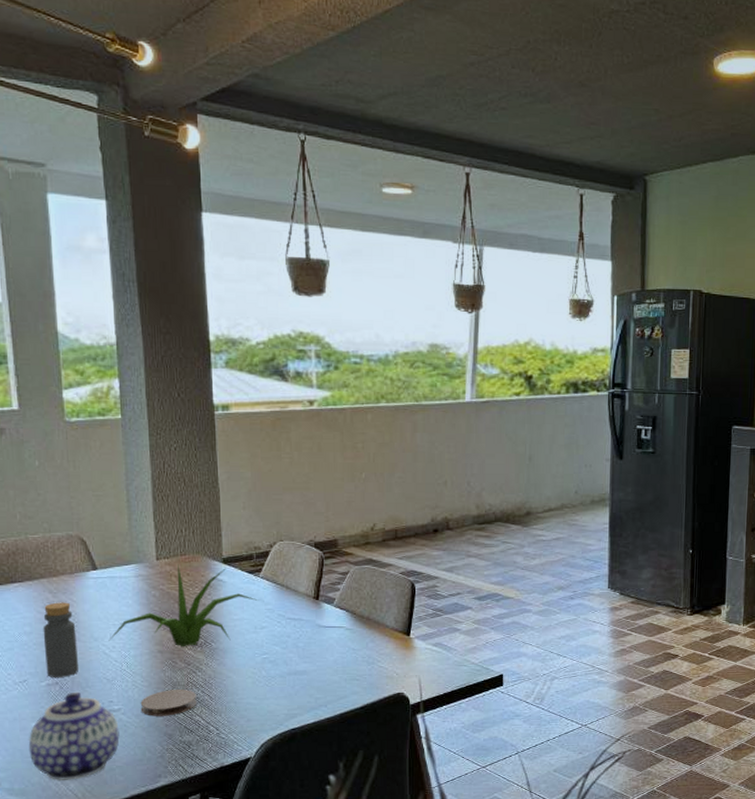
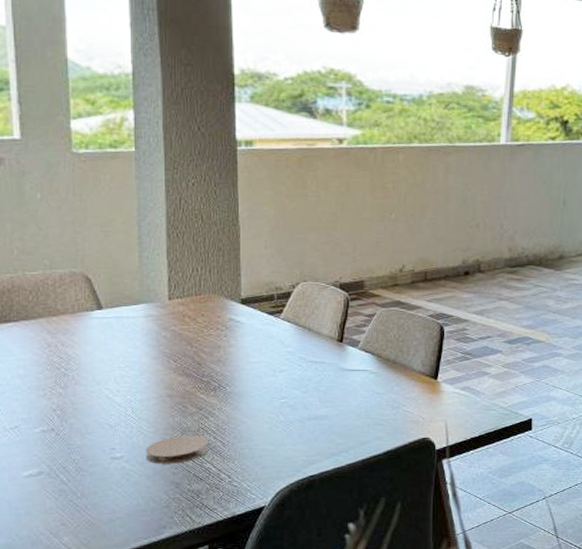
teapot: present [28,691,120,780] -> none [17,438,121,534]
bottle: present [43,602,78,677] -> none [39,343,77,423]
plant: present [108,564,258,647] -> none [112,304,278,391]

